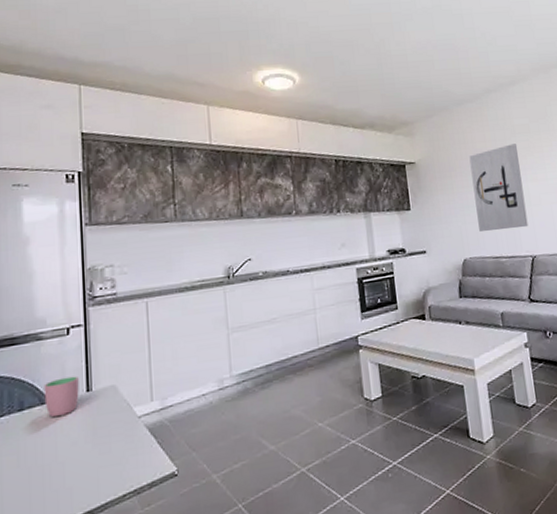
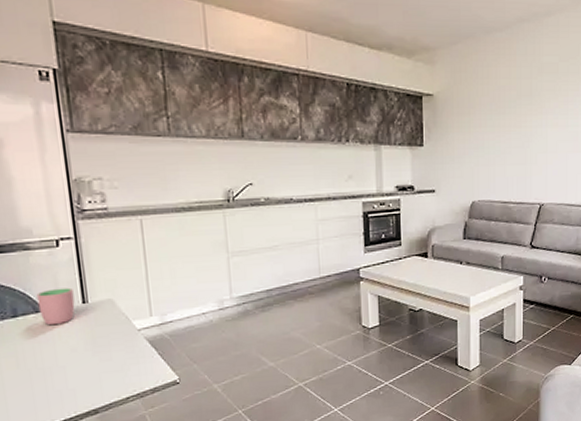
wall art: present [469,144,528,231] -> none [491,84,543,176]

